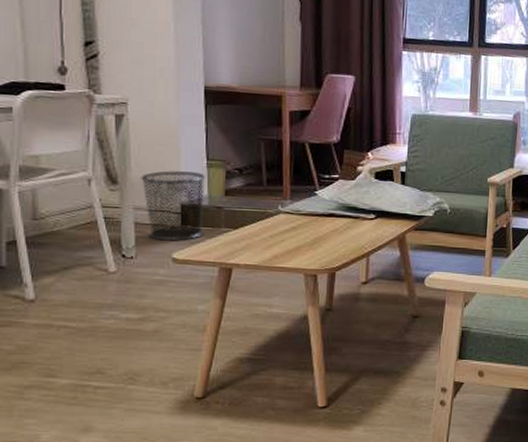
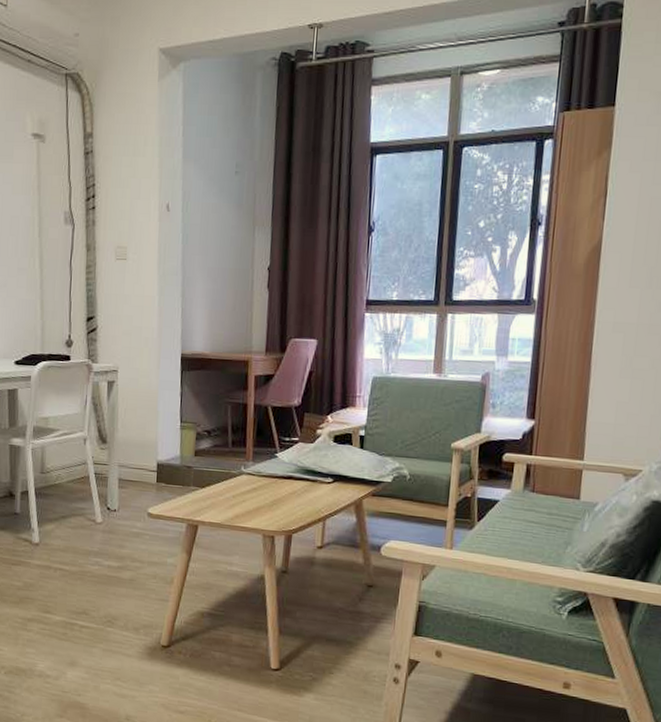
waste bin: present [141,170,206,242] -> none [125,432,179,498]

